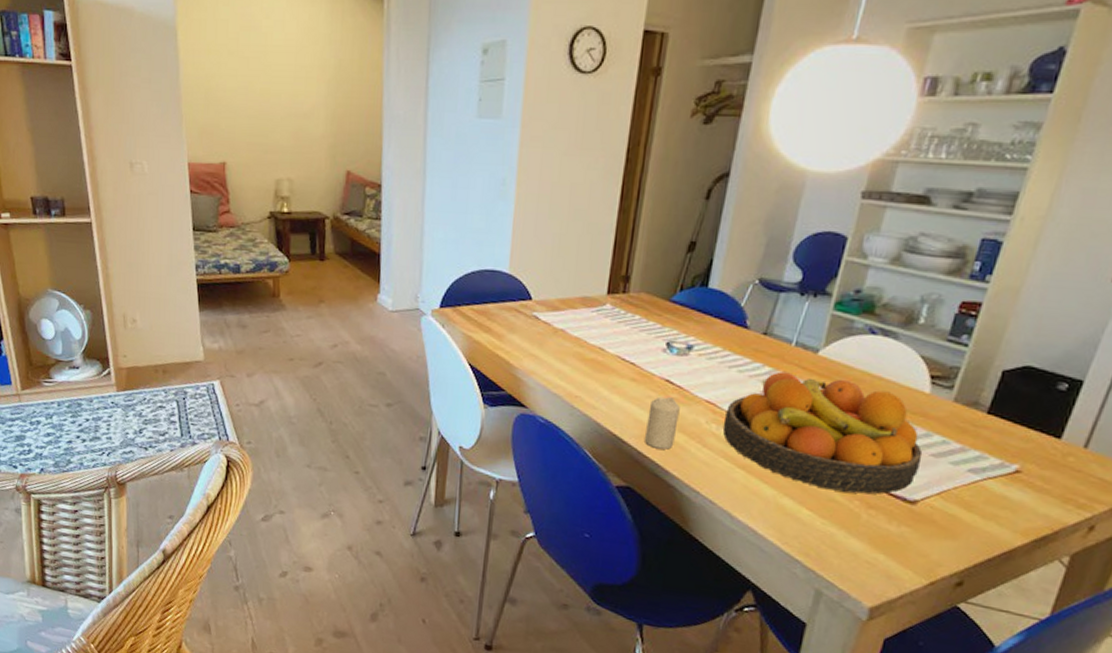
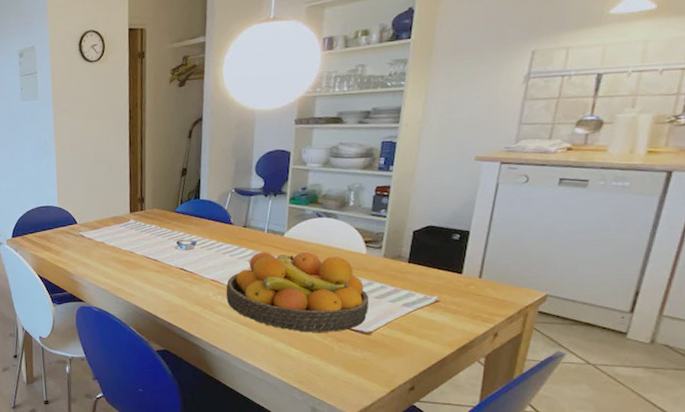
candle: present [645,396,680,450] -> none [171,281,194,319]

